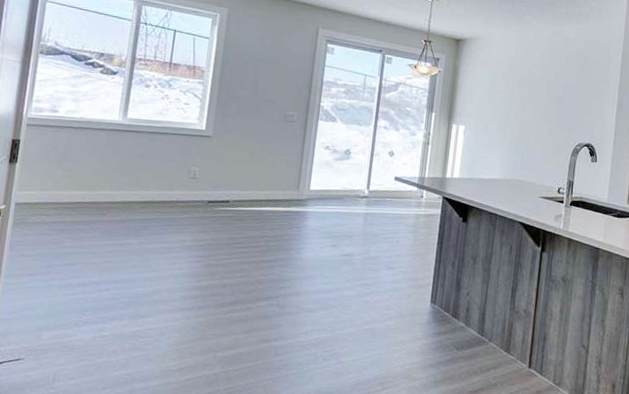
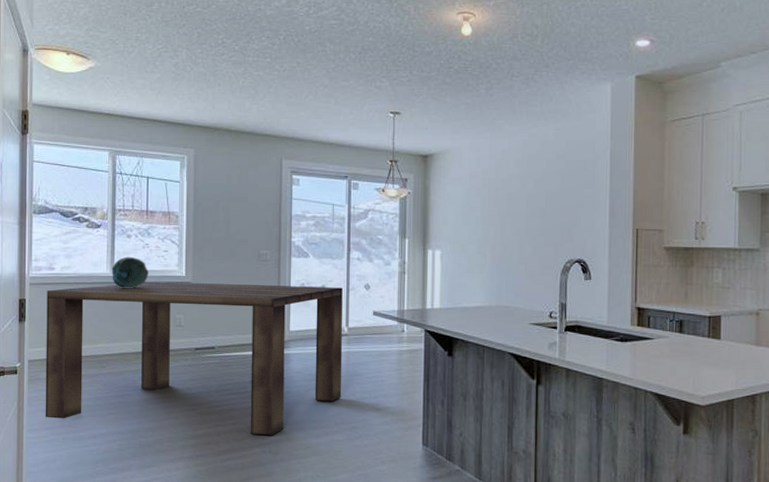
dining table: none [28,132,367,290] -> present [45,281,343,436]
decorative bowl: none [123,105,167,138] -> present [112,256,150,289]

